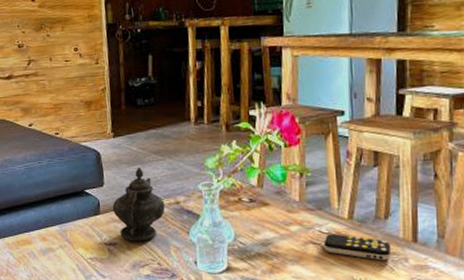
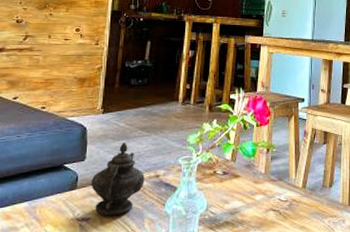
remote control: present [324,234,392,261] -> none [282,201,333,223]

